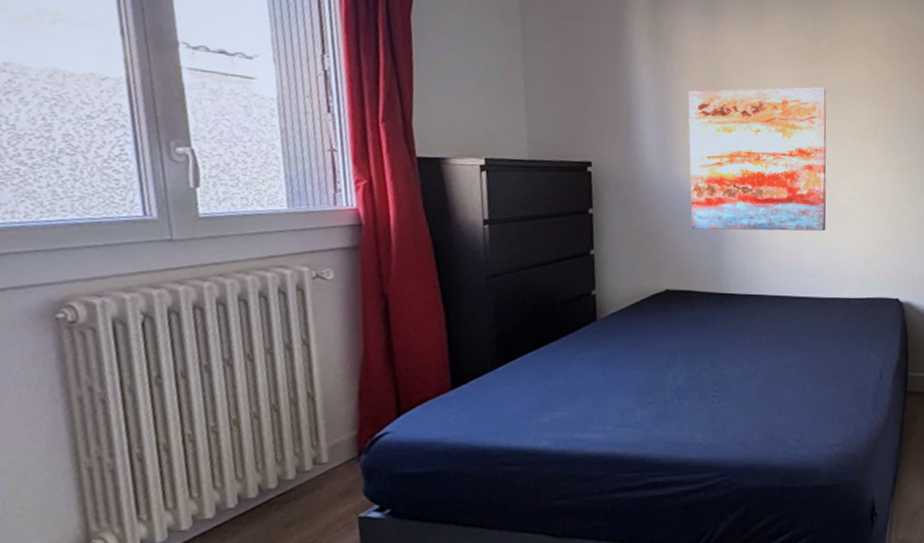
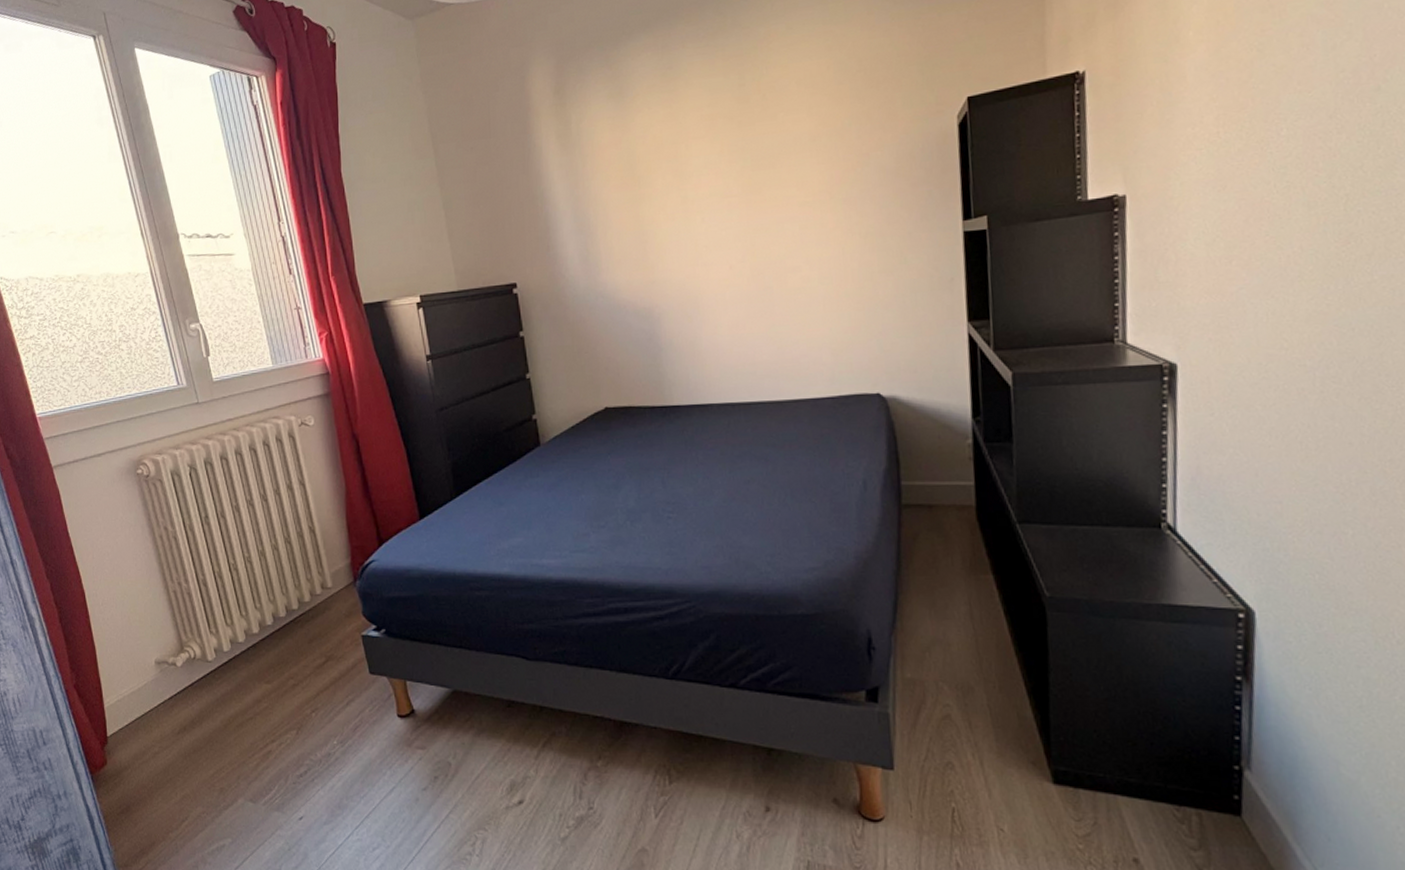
wall art: present [688,87,827,232] -> none [604,152,779,340]

